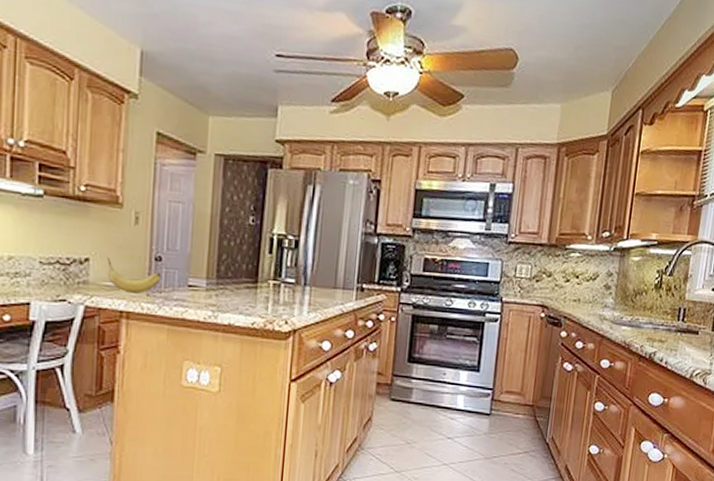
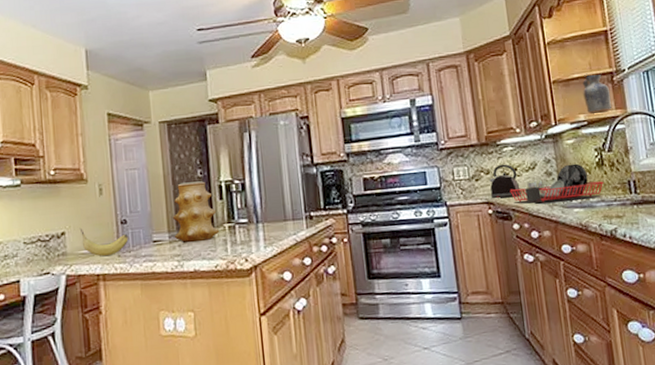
vase: none [212,227,263,296] -> present [172,181,219,244]
kettle: none [546,269,578,305] -> present [489,164,521,199]
dish rack: none [566,281,657,320] -> present [509,163,604,204]
ceramic jug: none [660,192,688,236] -> present [583,73,612,114]

